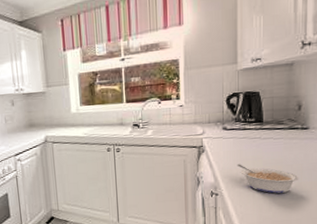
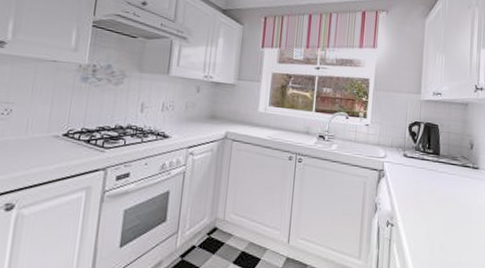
legume: present [237,164,299,194] -> none [413,195,469,232]

